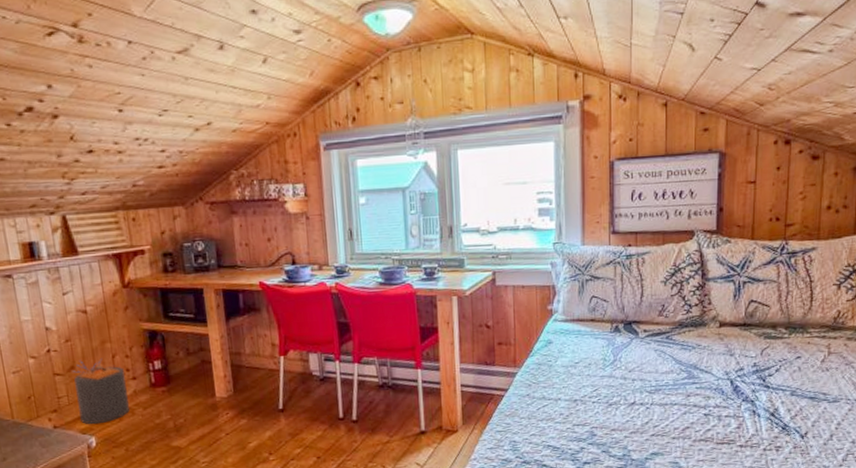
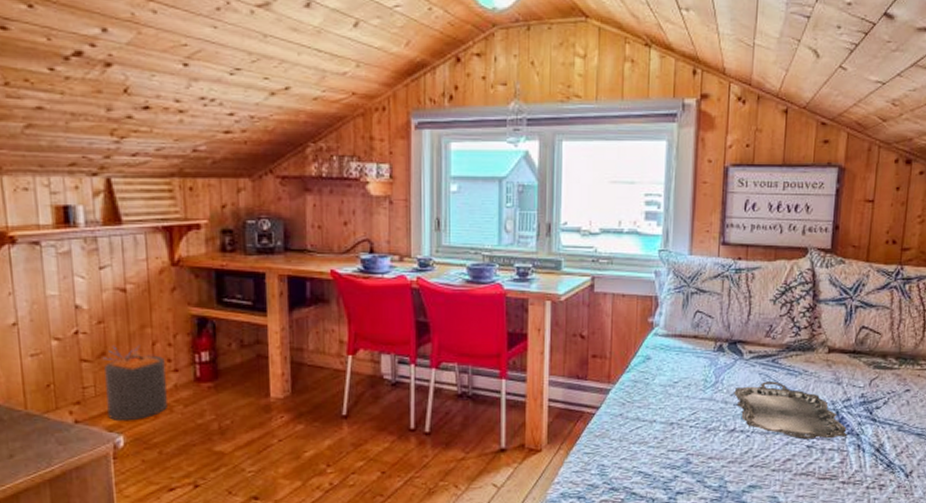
serving tray: none [632,356,743,409] -> present [734,381,848,440]

